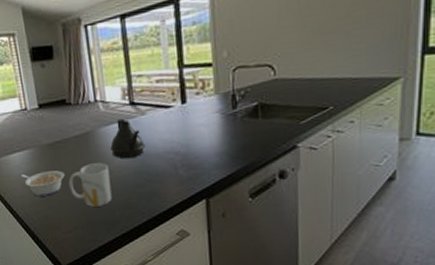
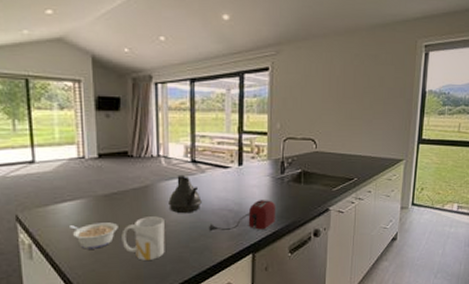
toaster: none [152,139,231,177] -> present [206,200,276,232]

